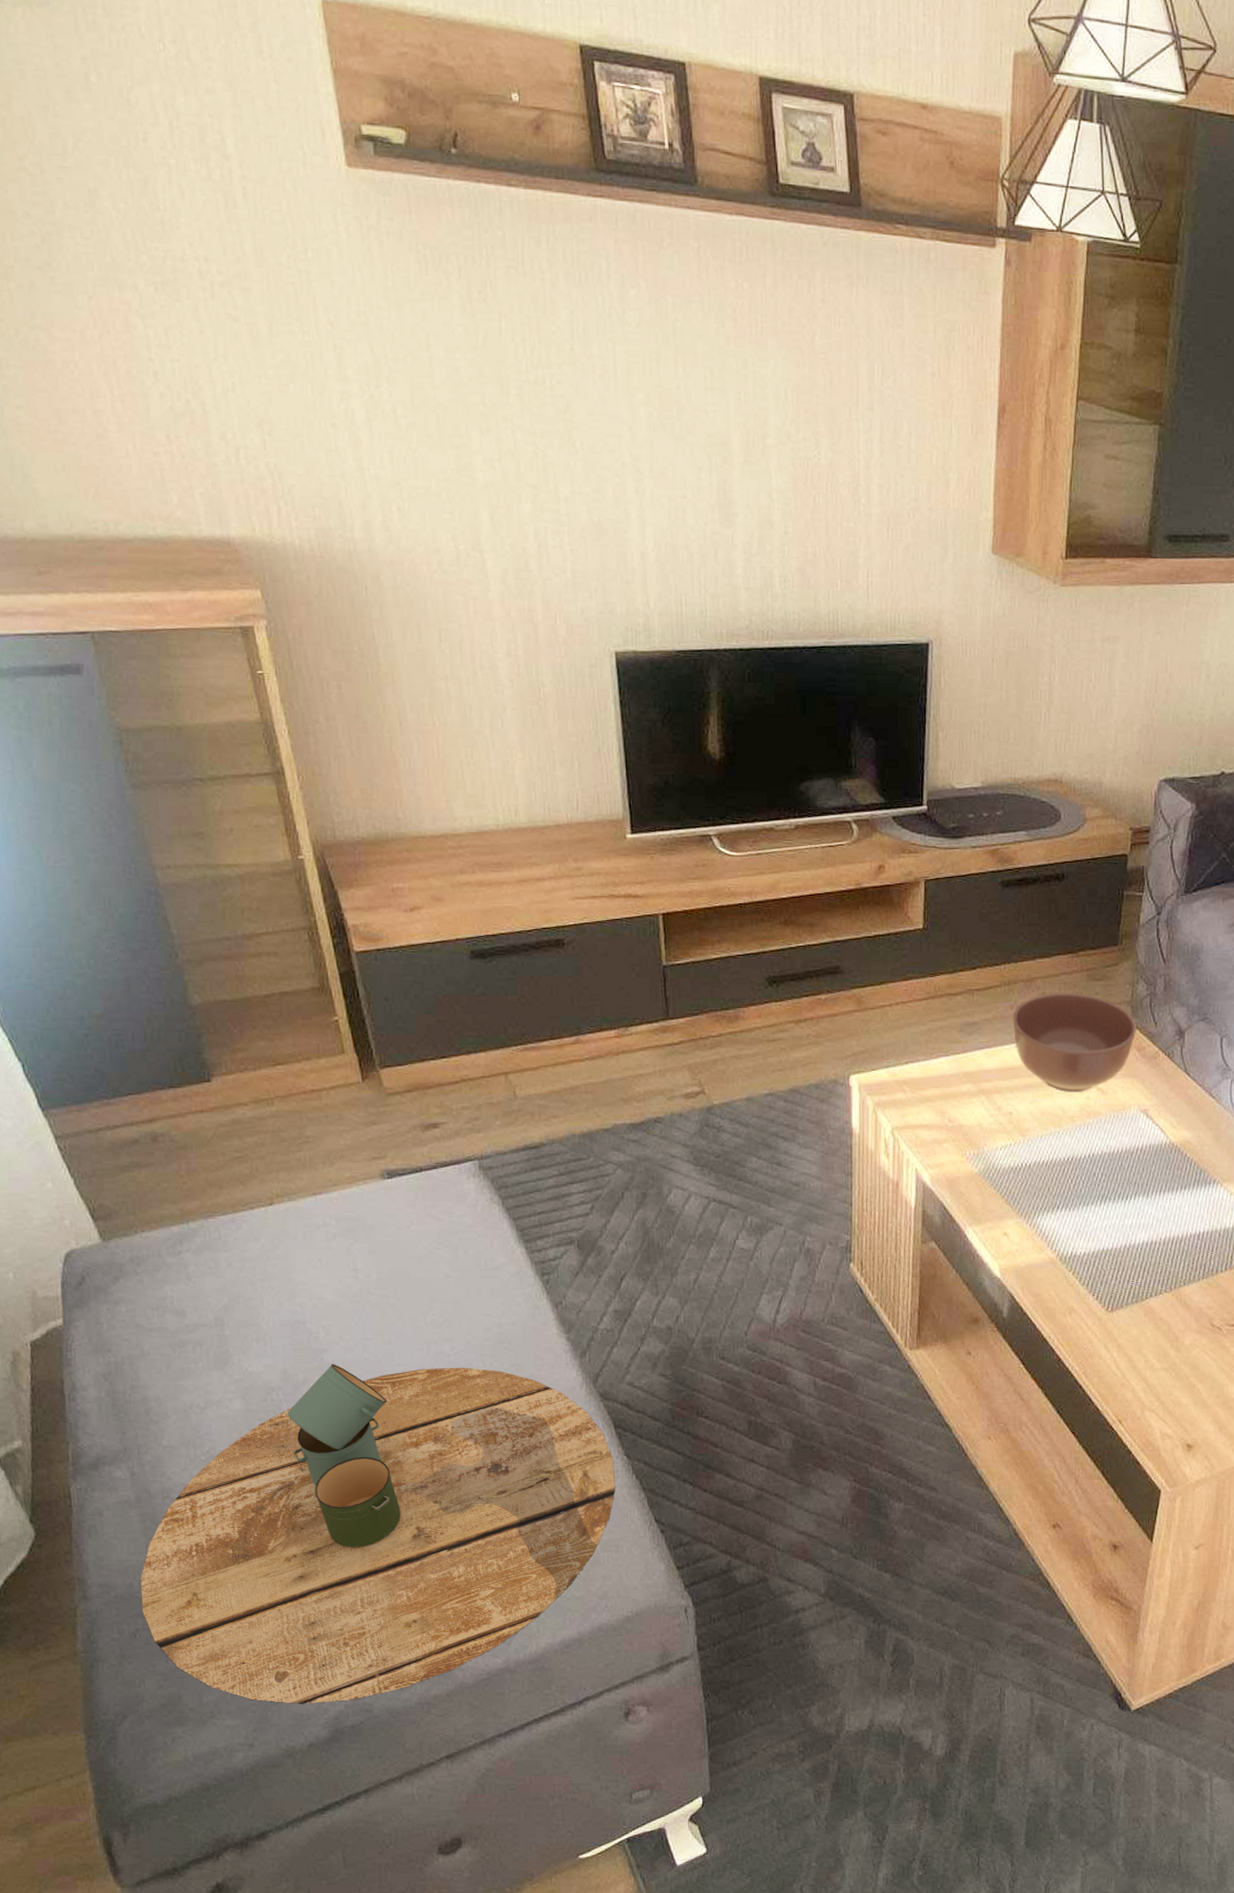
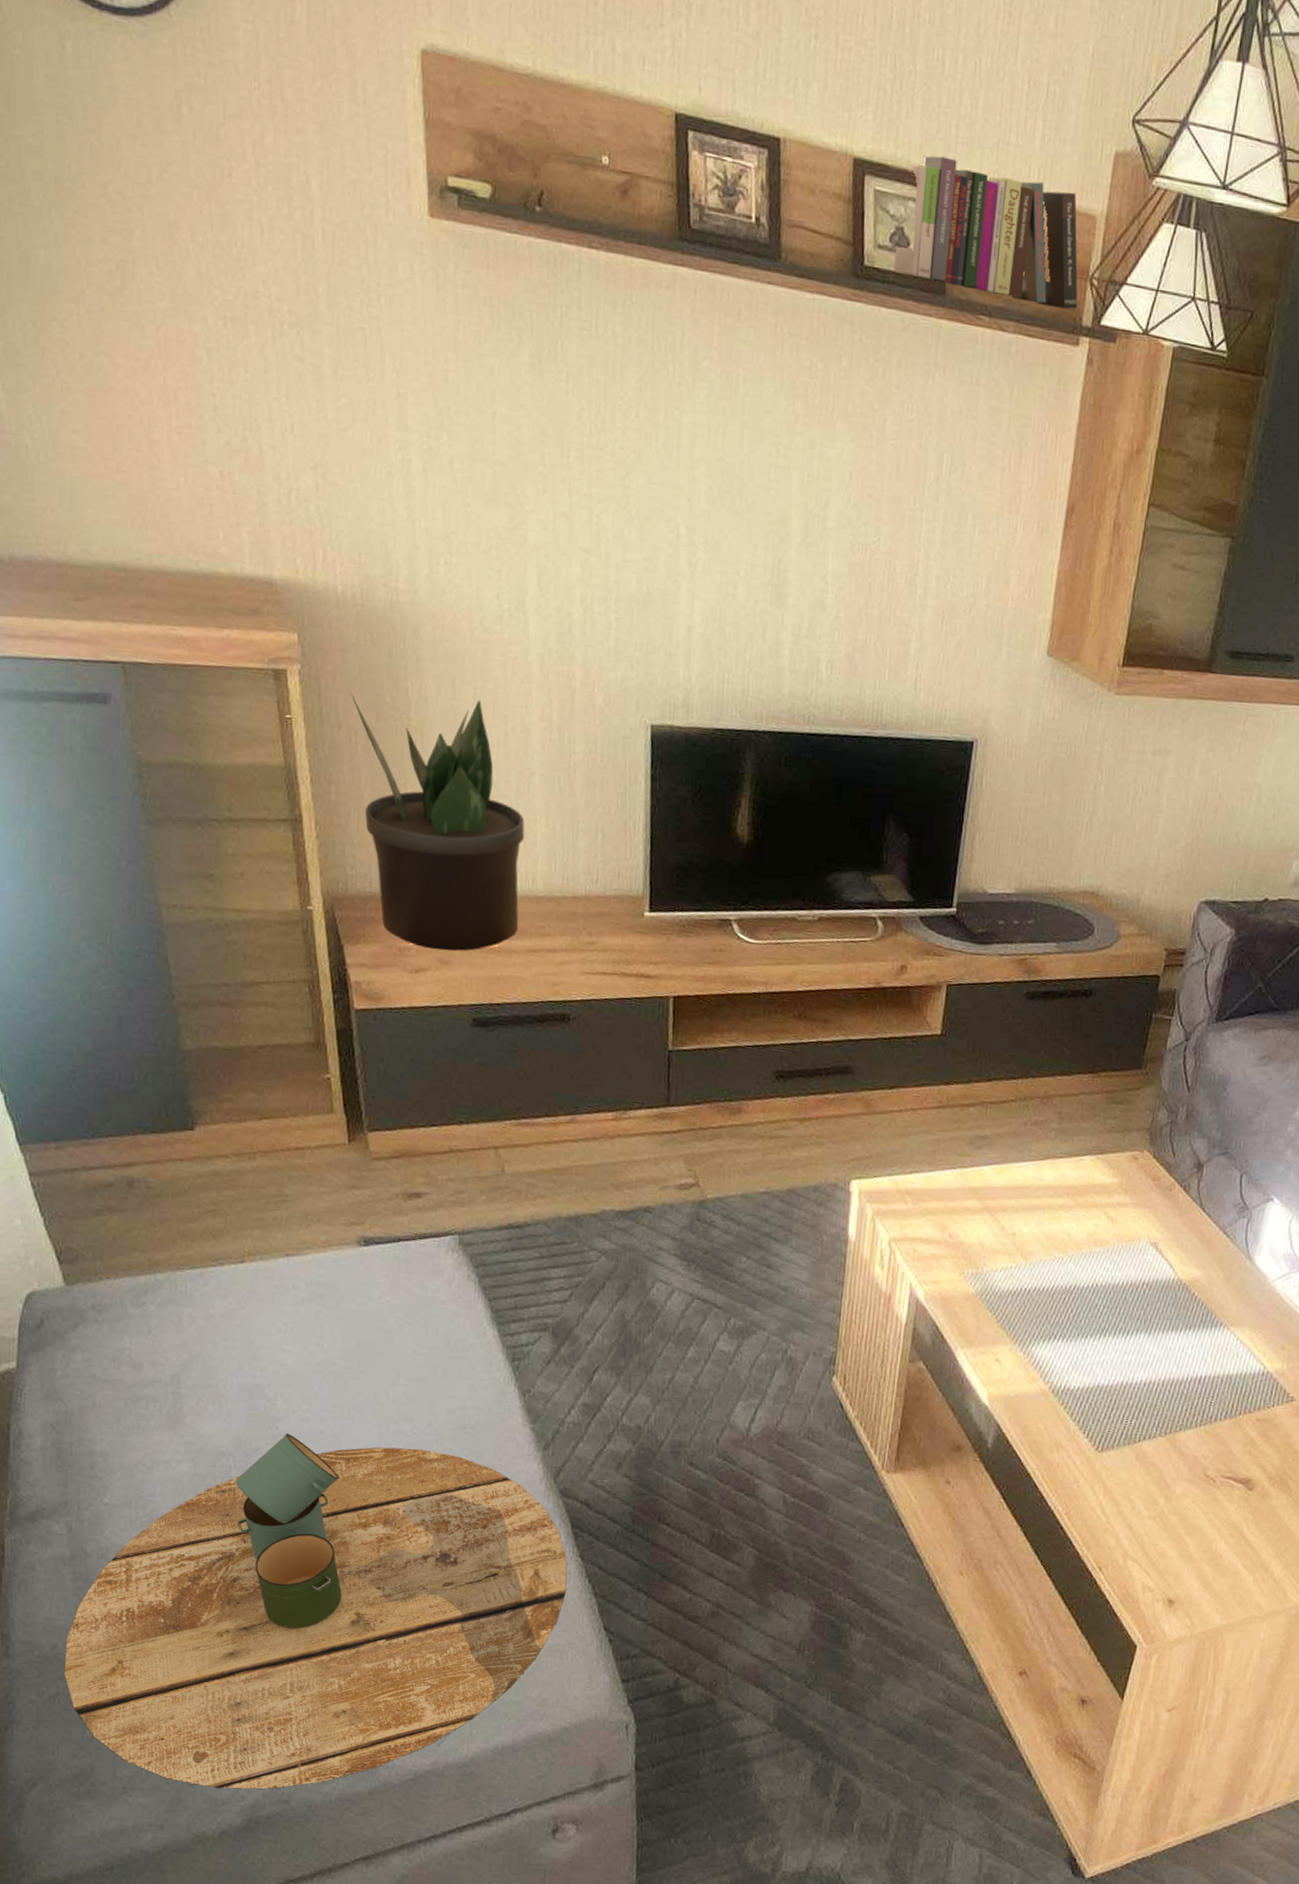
planter: none [318,641,506,888] -> present [350,694,525,951]
books: none [808,69,991,213] -> present [894,155,1078,310]
bowl: present [1012,992,1136,1092] -> none [1025,1112,1154,1218]

